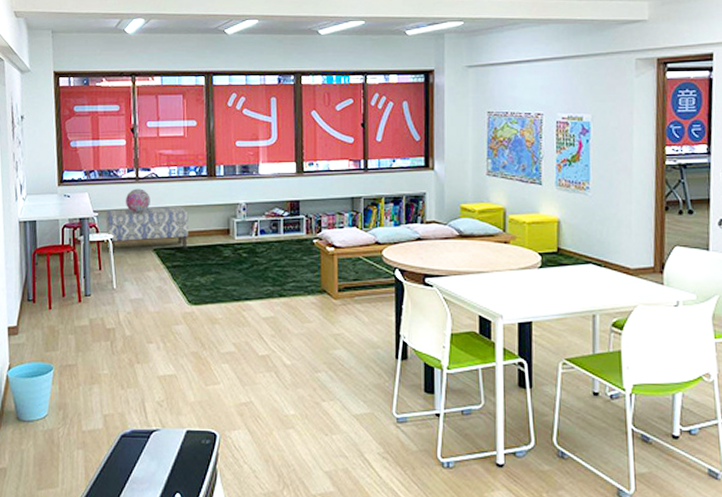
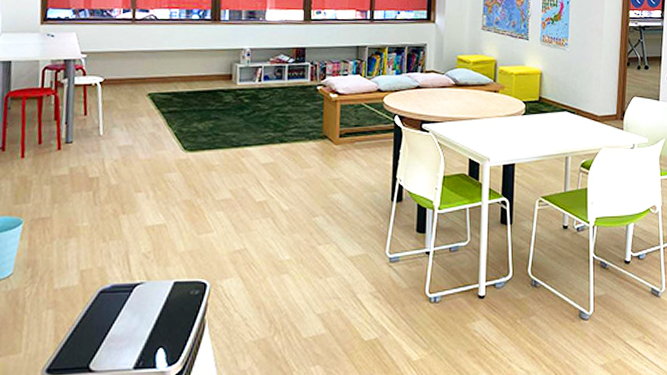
bench: present [105,206,189,253] -> none [94,49,189,97]
decorative globe: present [125,188,150,213] -> none [118,30,148,56]

